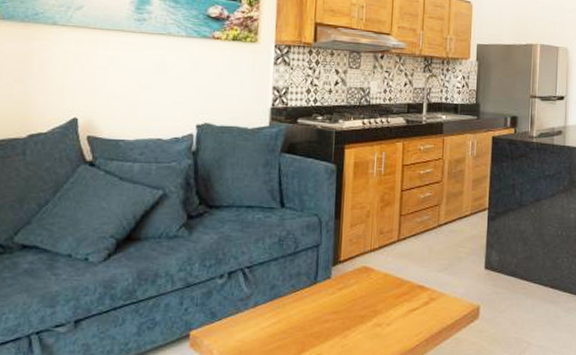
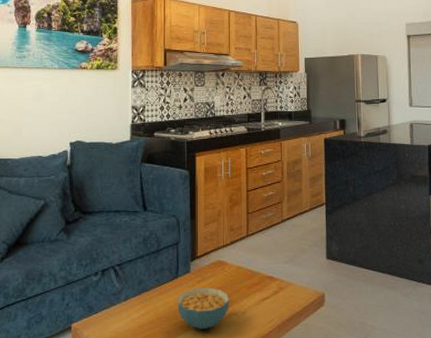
cereal bowl: none [314,295,374,342] -> present [177,287,229,330]

